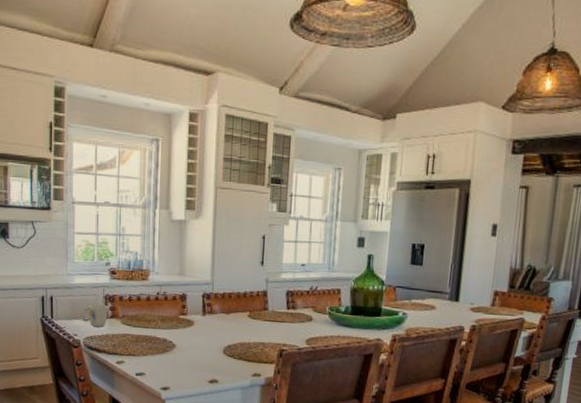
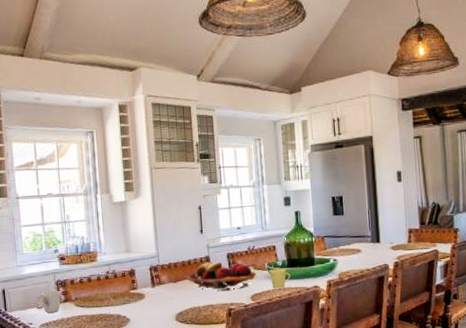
fruit basket: none [240,297,315,331] -> present [187,261,256,292]
cup: none [330,314,353,335] -> present [269,268,291,288]

